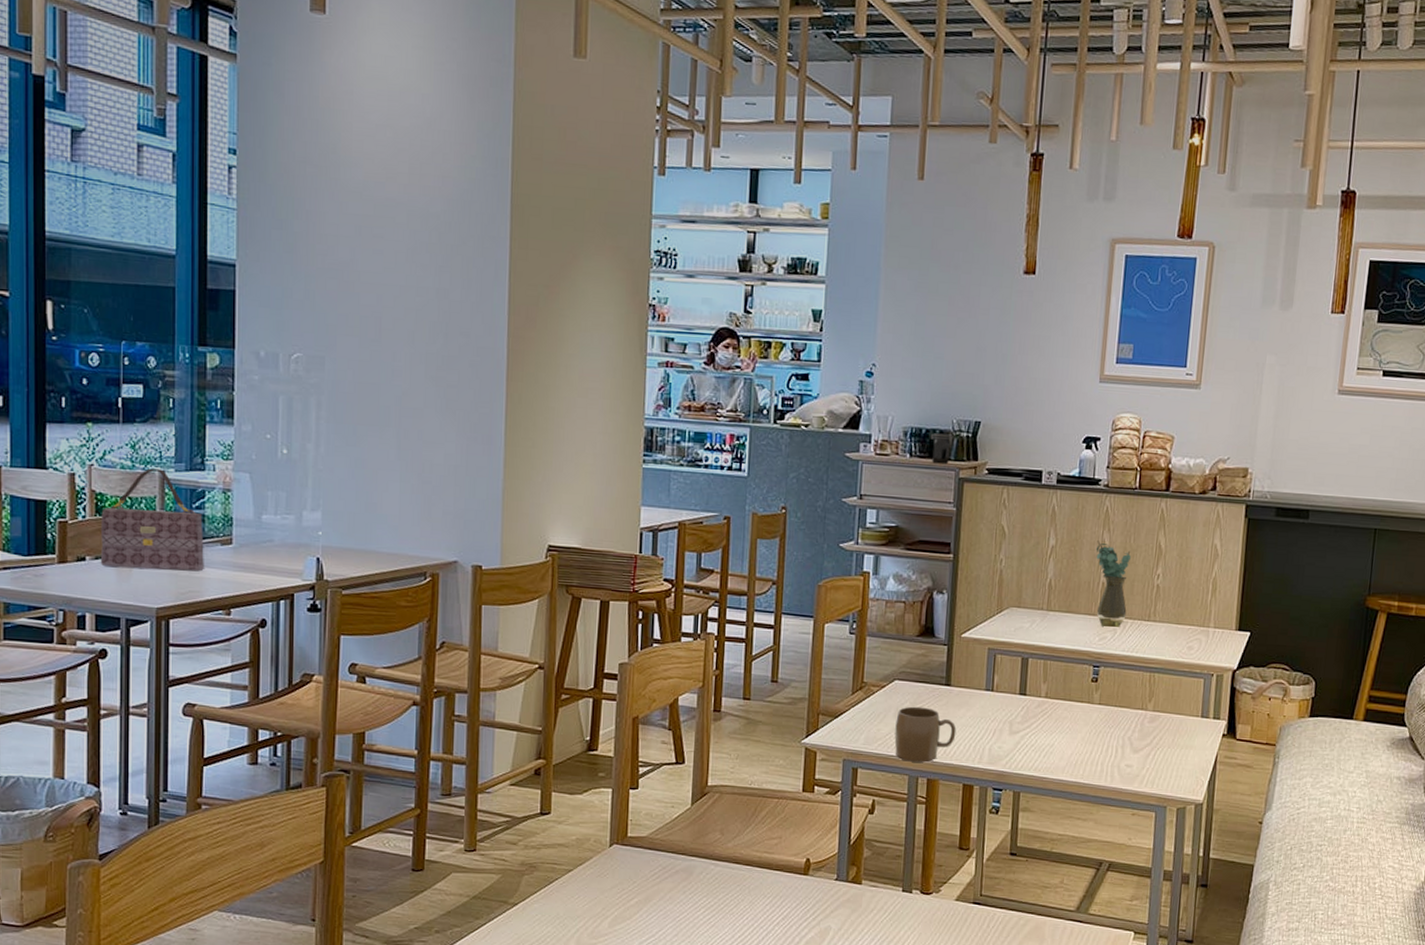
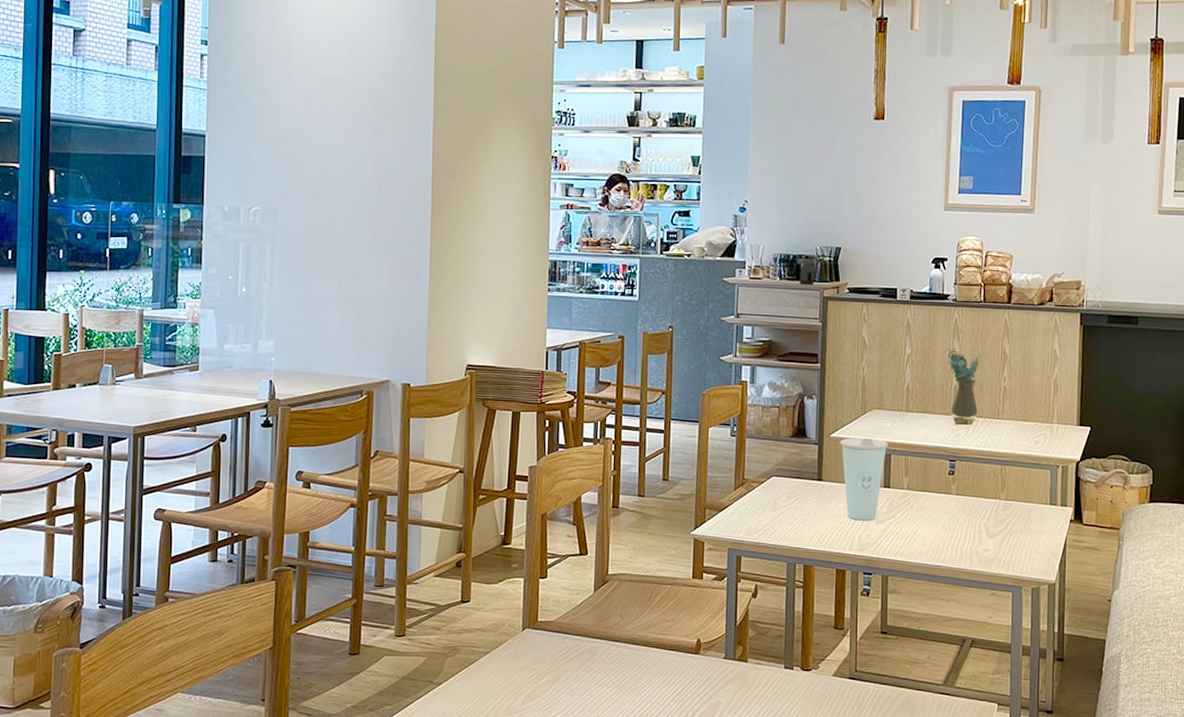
handbag: present [100,468,204,572] -> none [88,307,175,395]
mug: present [894,706,957,762] -> none [773,499,829,550]
cup: none [972,638,1026,732] -> present [840,437,888,521]

